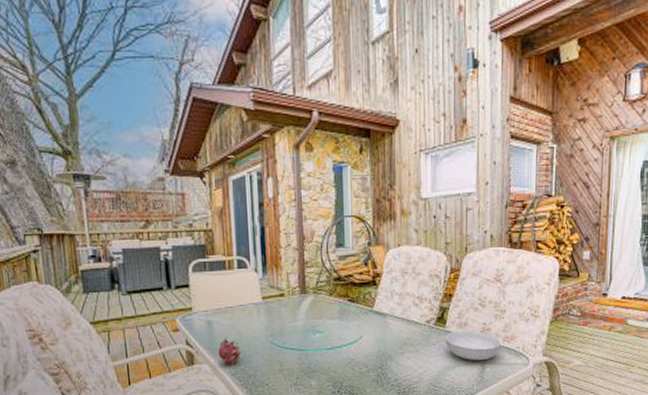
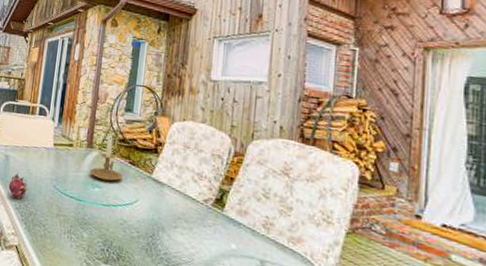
candle holder: none [307,278,343,325] -> present [89,137,122,182]
serving bowl: present [445,330,501,361] -> none [222,217,285,258]

